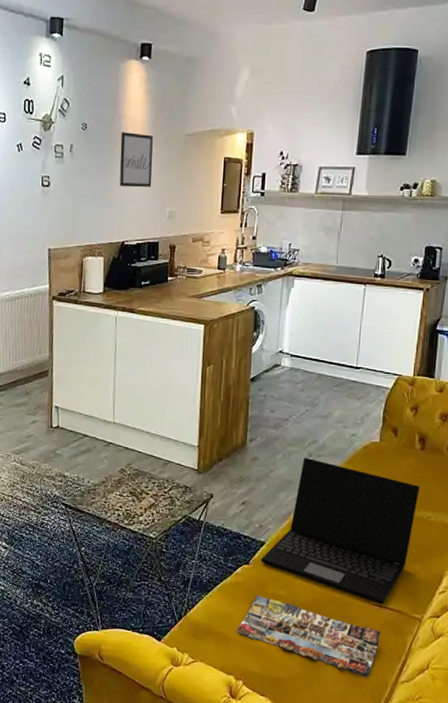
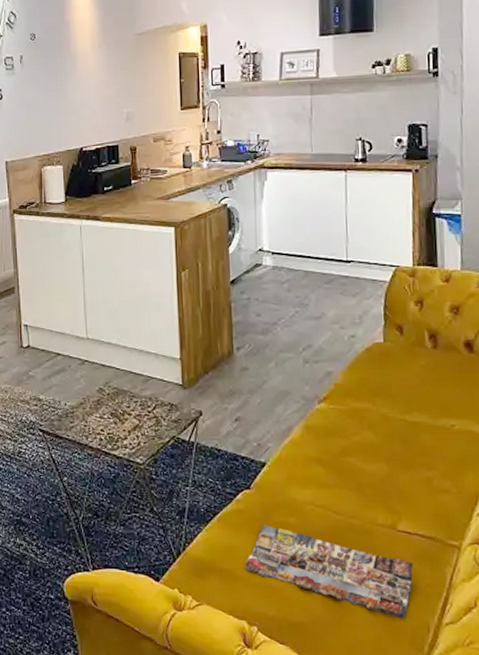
wall art: present [119,132,153,188] -> none [70,37,106,93]
laptop: present [260,457,420,603] -> none [262,364,438,529]

